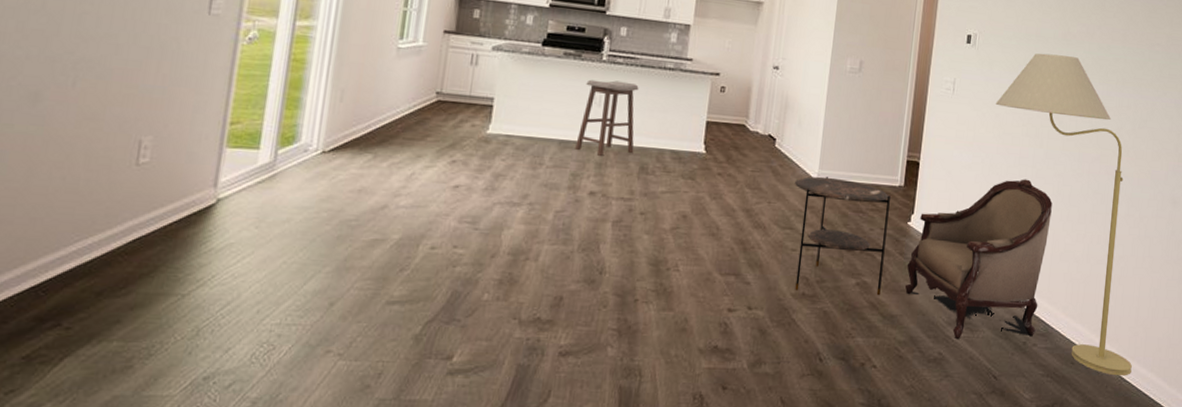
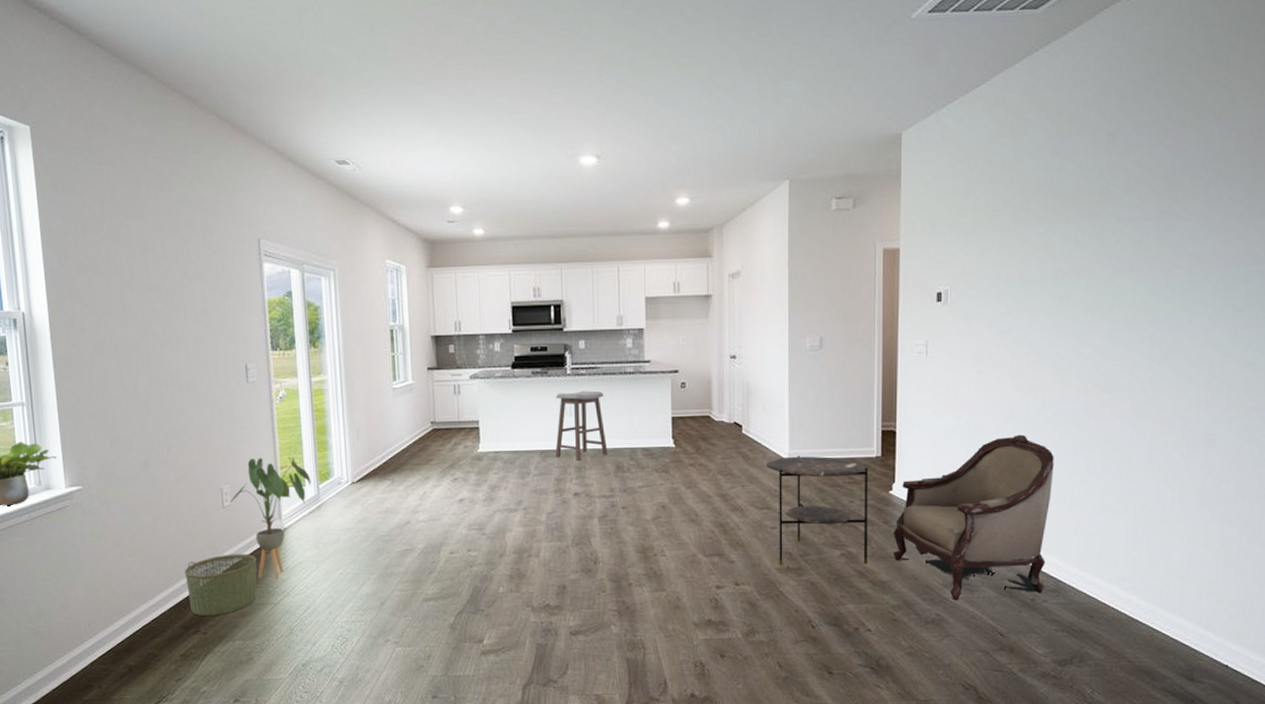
basket: none [54,225,170,306] -> present [184,553,257,617]
house plant: none [147,107,269,264] -> present [229,456,311,580]
floor lamp: present [995,53,1132,376] -> none [976,297,1165,627]

